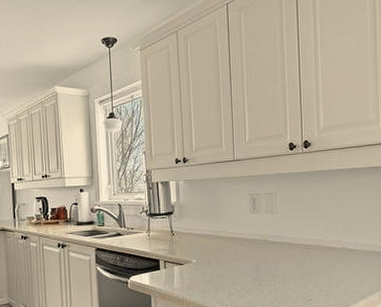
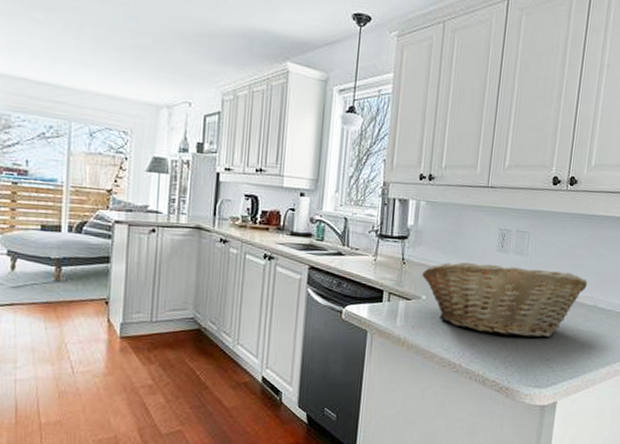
fruit basket: none [190,222,334,285] -> present [422,262,587,338]

